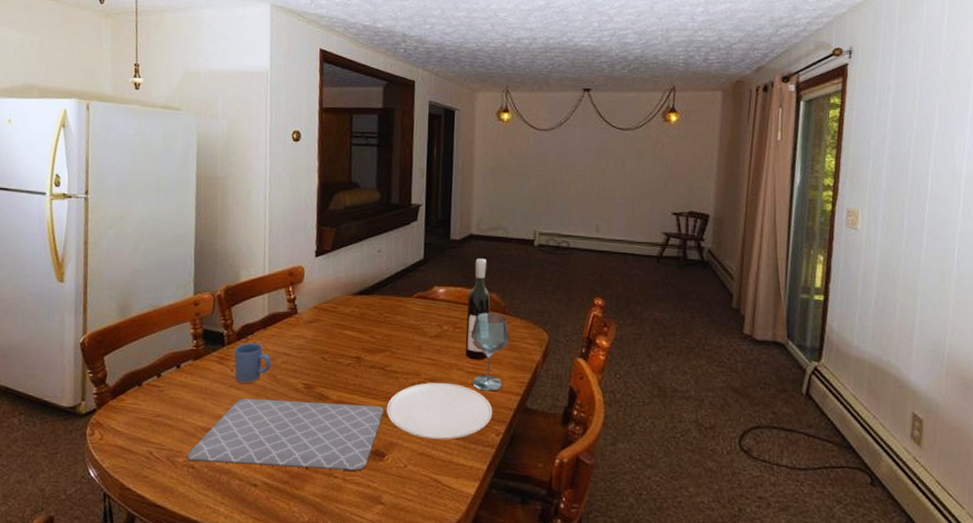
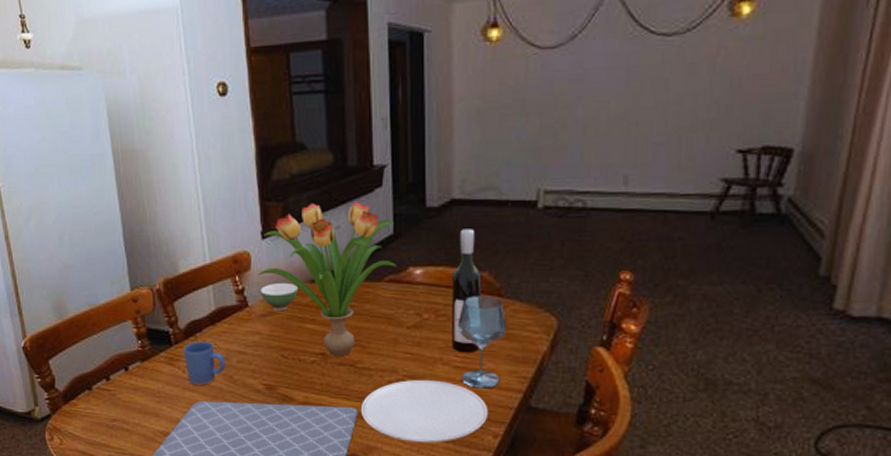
flower arrangement: none [309,230,425,361] -> present [258,202,397,357]
bowl: none [309,294,343,319] -> present [259,282,299,312]

